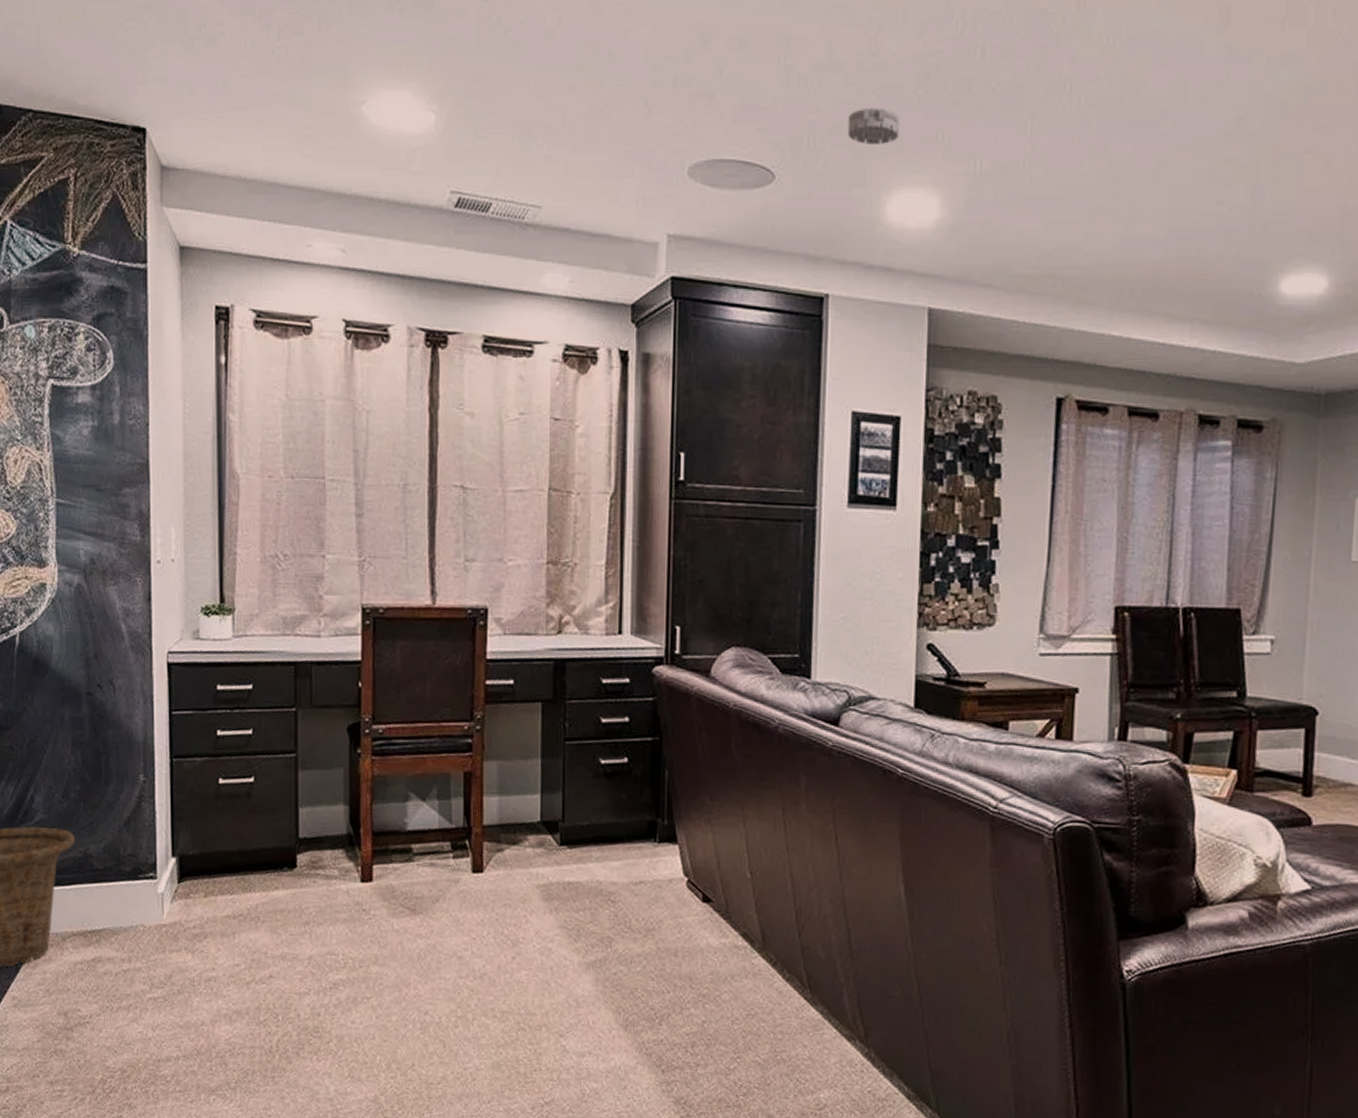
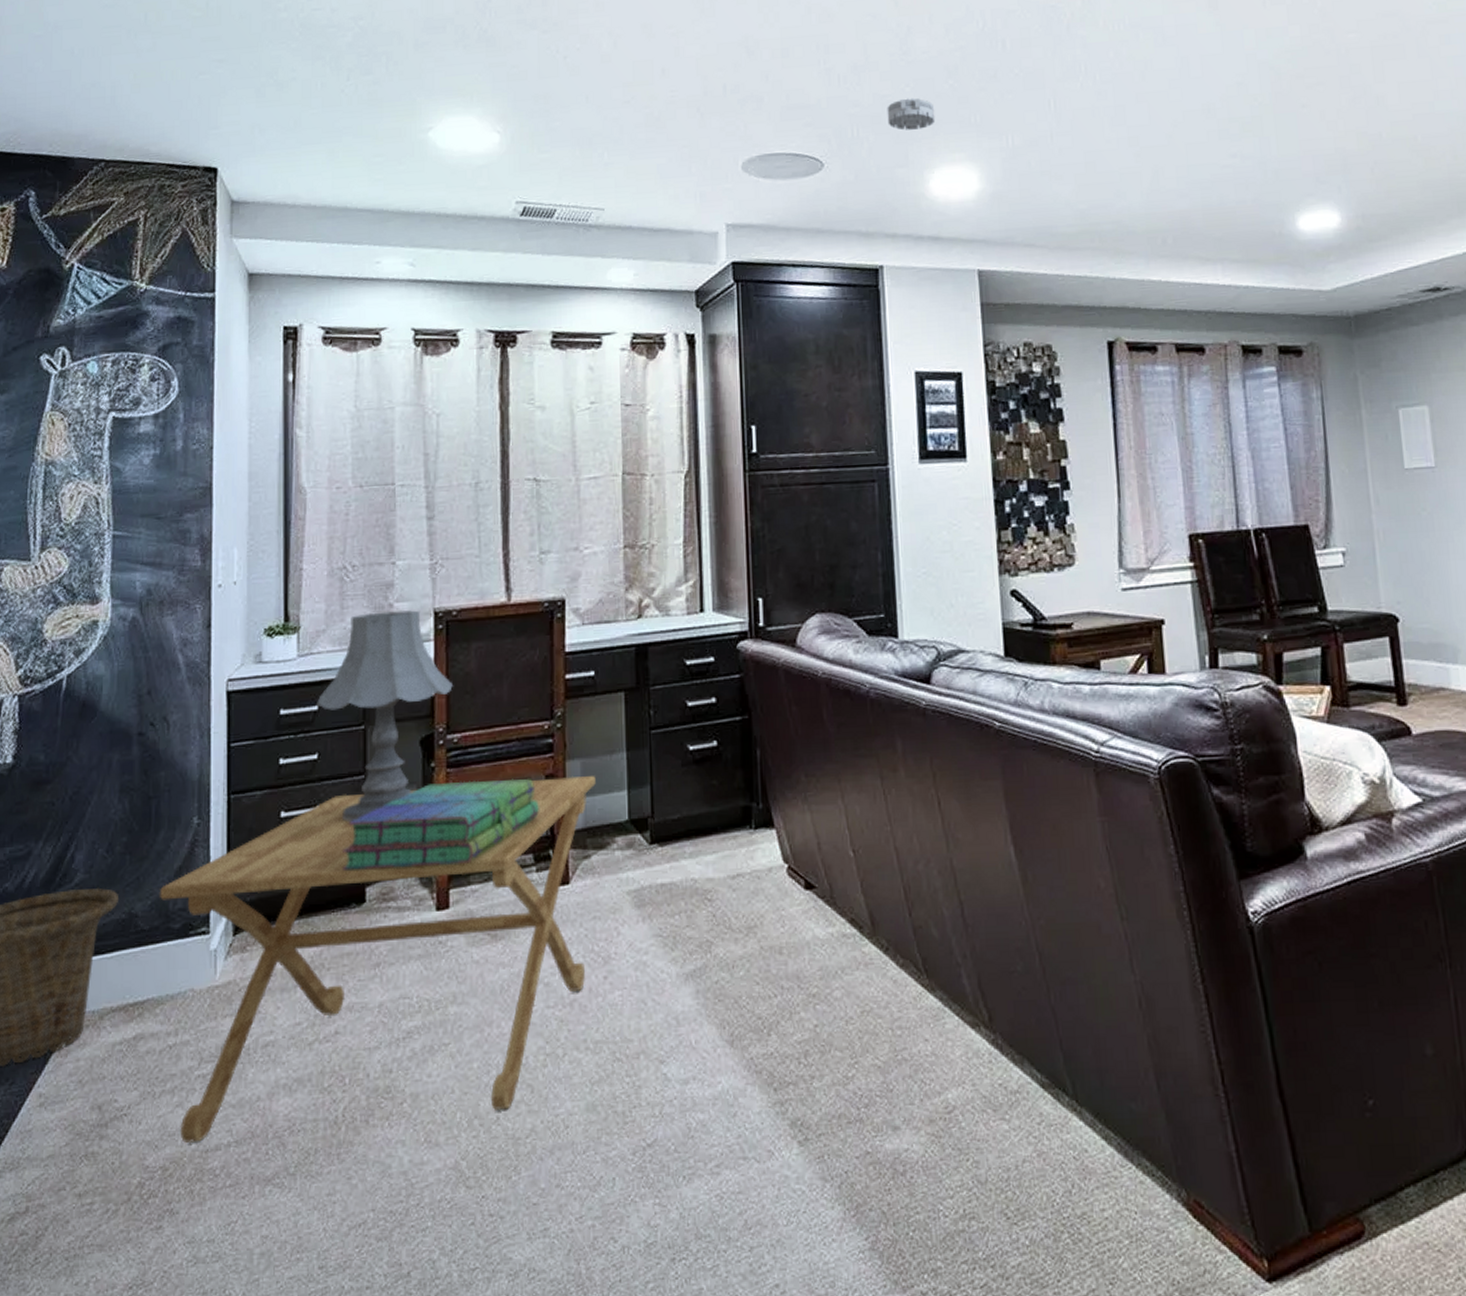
side table: none [110,769,511,1059] -> present [159,776,596,1143]
table lamp: none [251,602,380,795] -> present [317,610,454,822]
stack of books: none [276,768,457,844] -> present [343,778,539,871]

